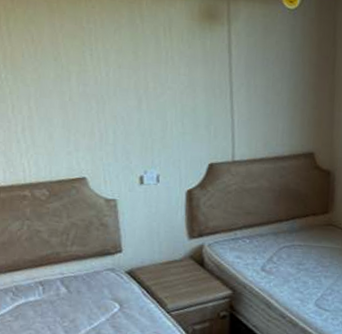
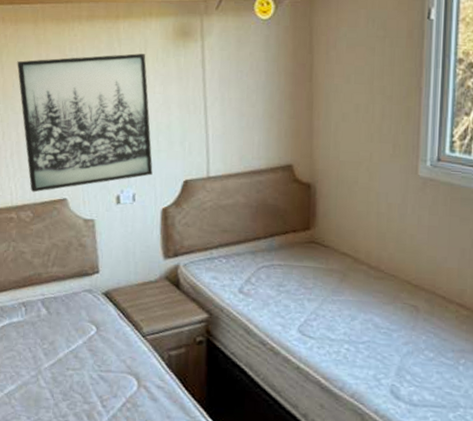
wall art: none [26,29,178,170] -> present [17,53,153,193]

